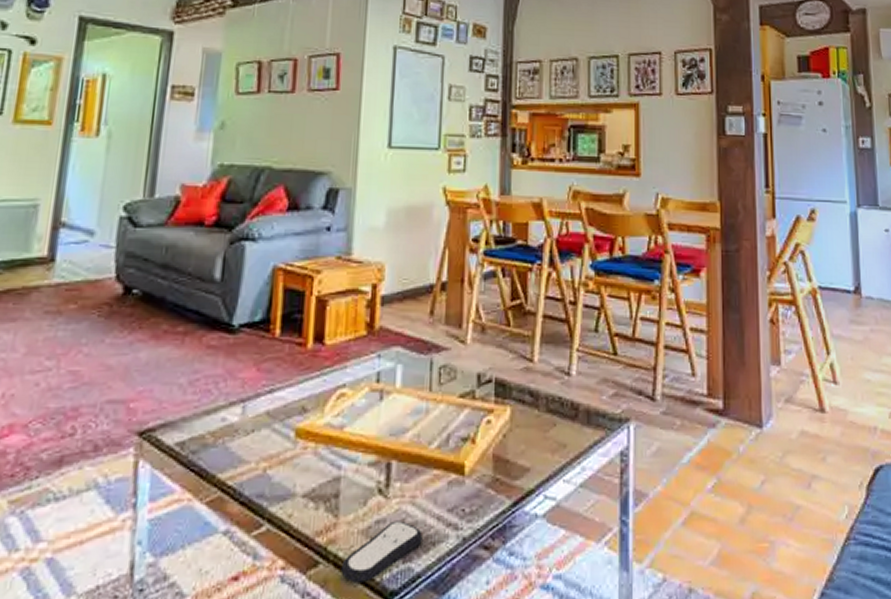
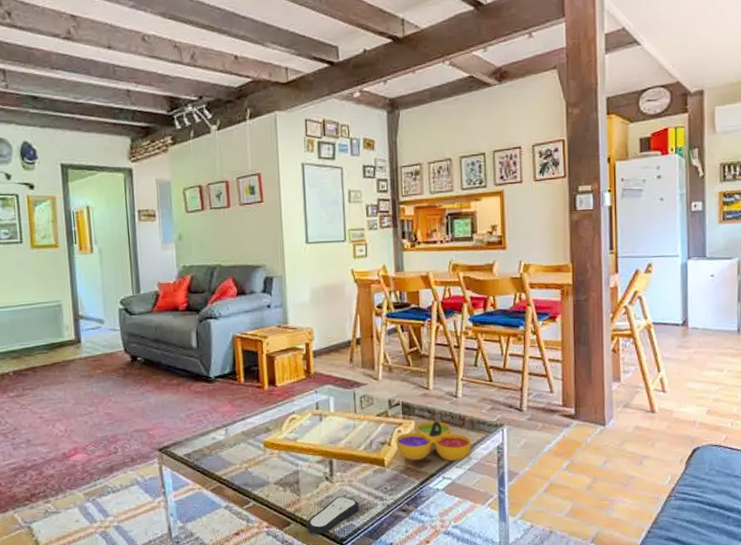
decorative bowl: none [483,409,587,471] -> present [396,421,472,461]

